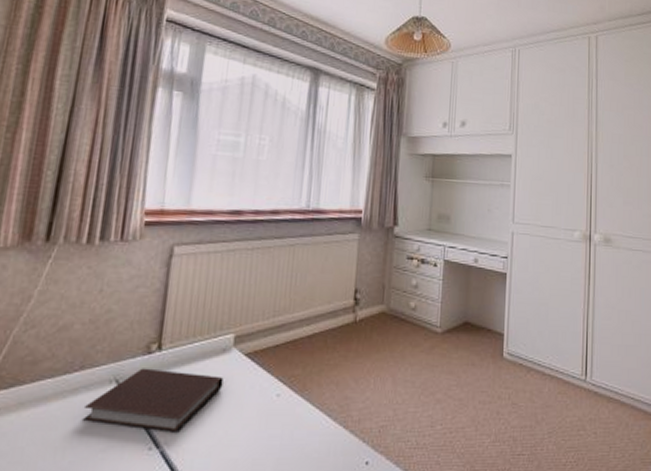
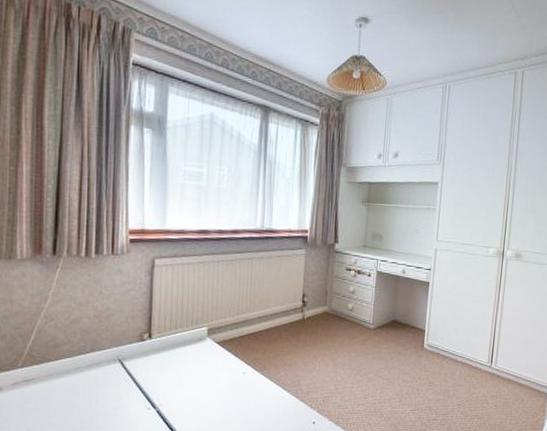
notebook: present [81,368,224,433] -> none [96,351,201,398]

